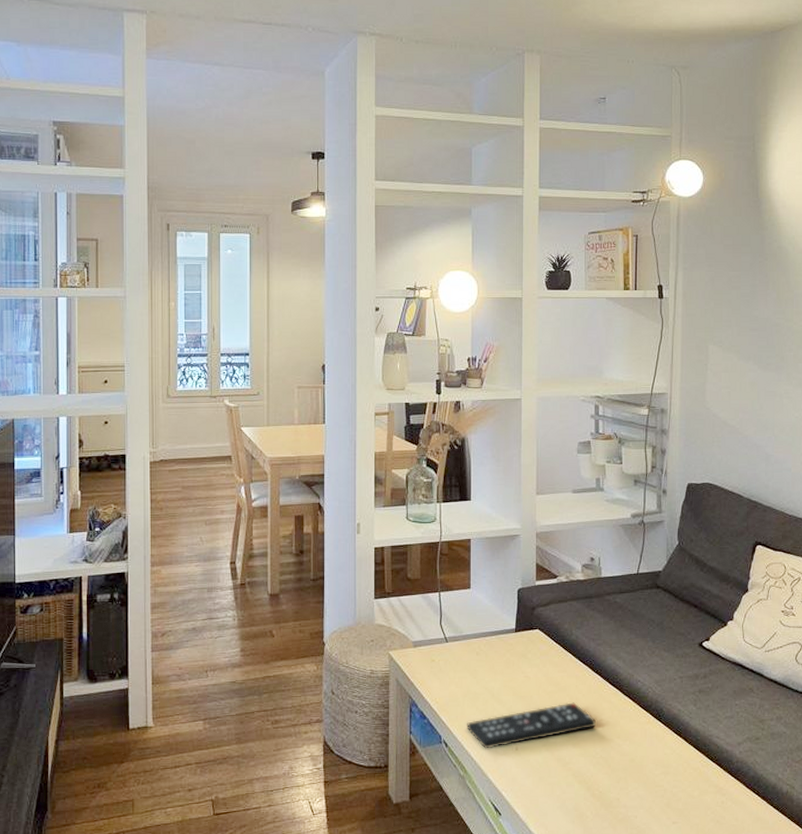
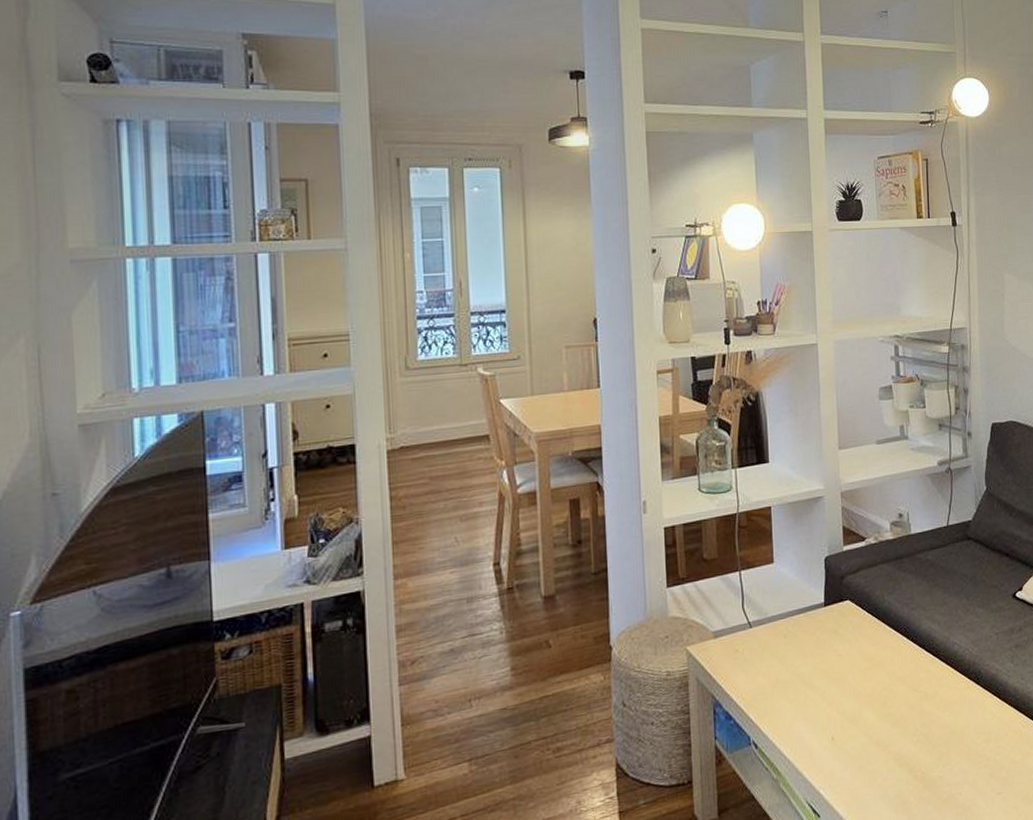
remote control: present [467,702,596,749] -> none [777,677,914,744]

